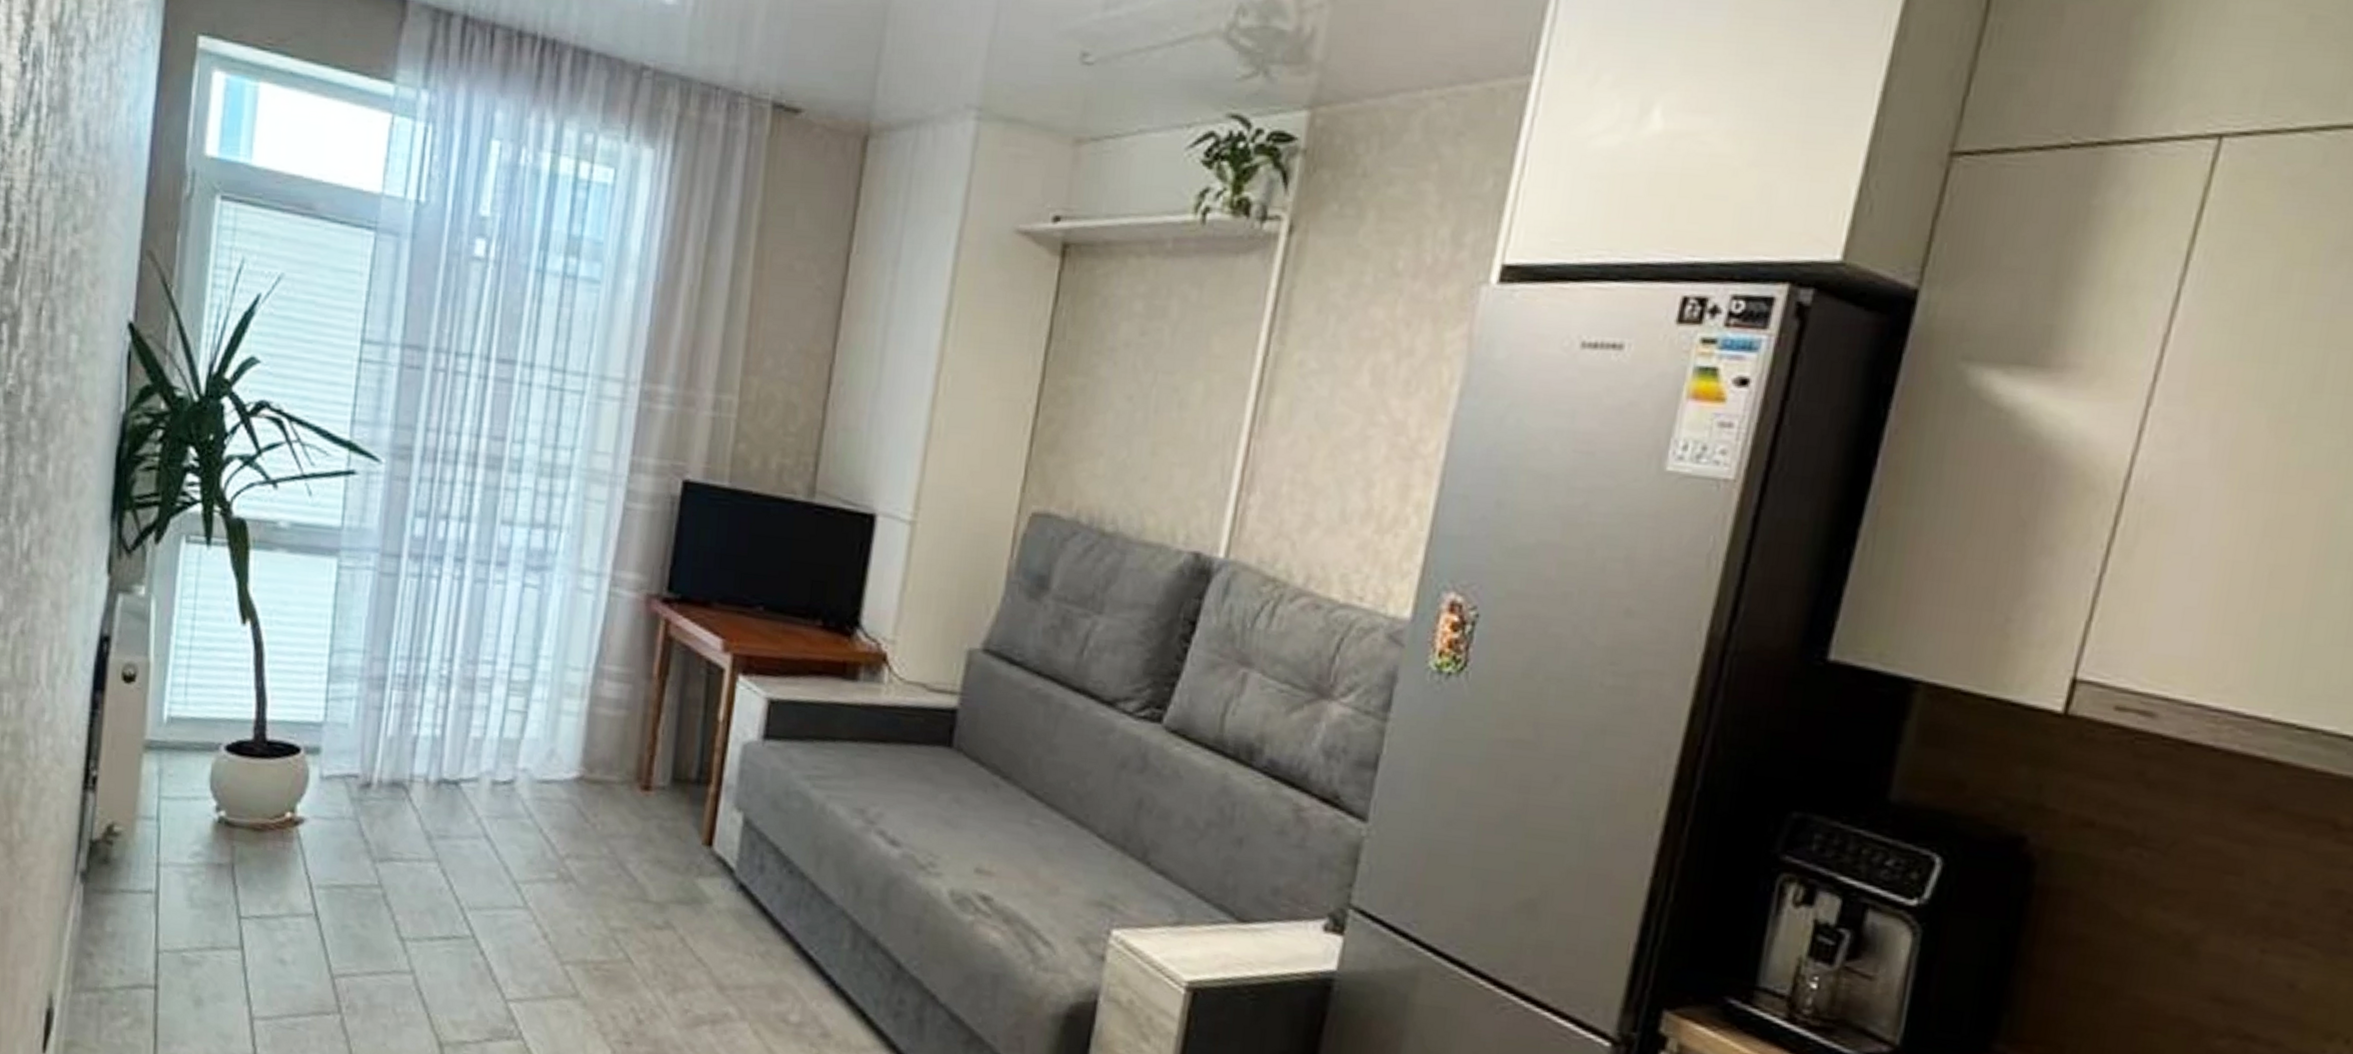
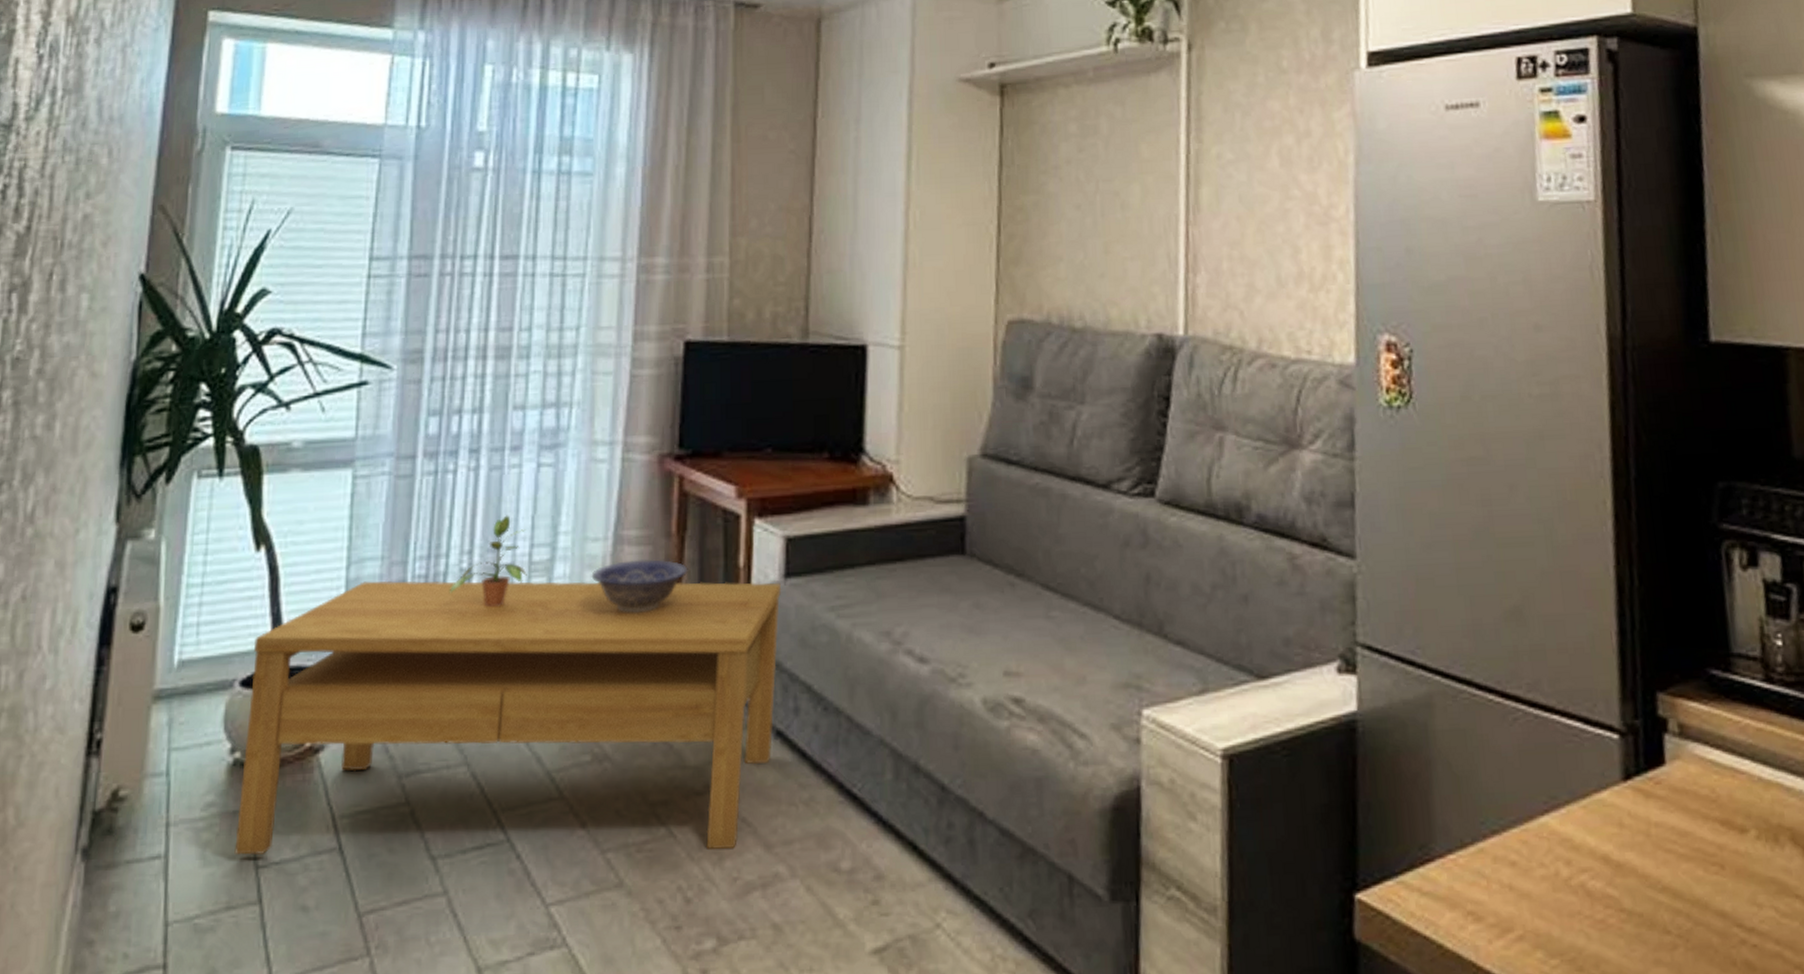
coffee table: none [219,671,760,984] -> present [234,580,782,855]
potted plant: none [429,630,506,719] -> present [450,515,527,608]
decorative bowl: none [569,694,667,749] -> present [591,559,688,613]

